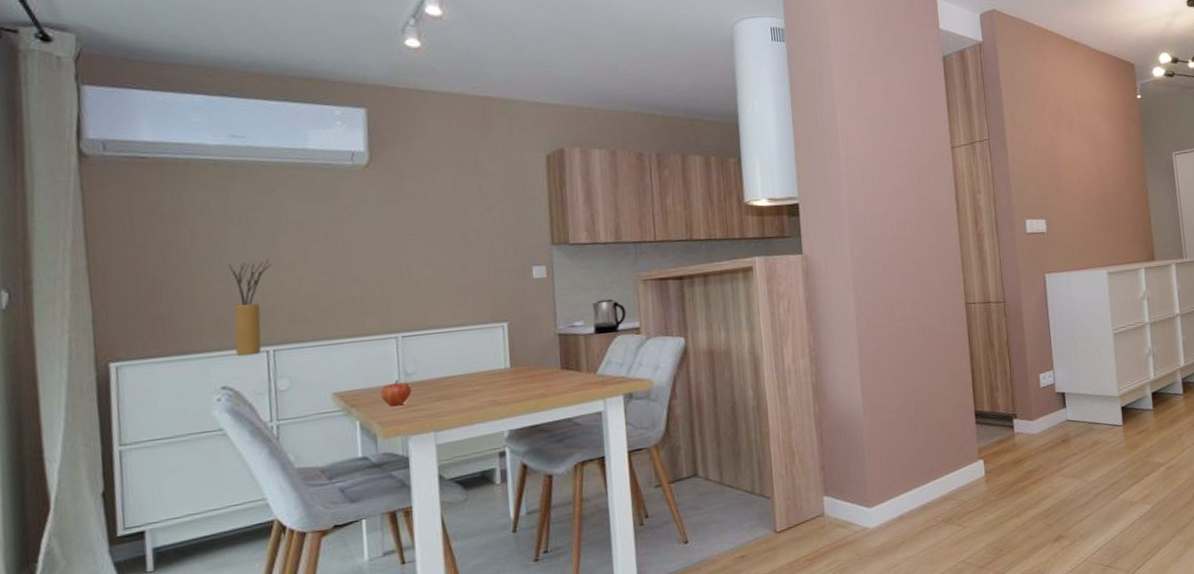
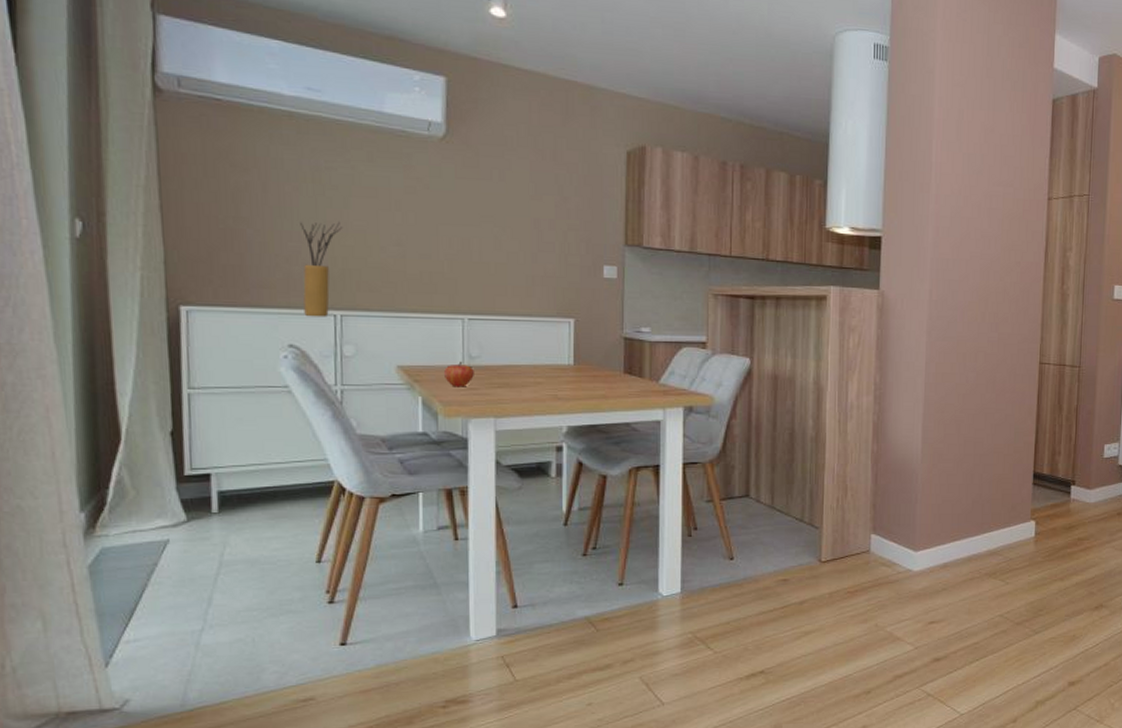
kettle: present [591,299,627,334] -> none [660,309,694,344]

